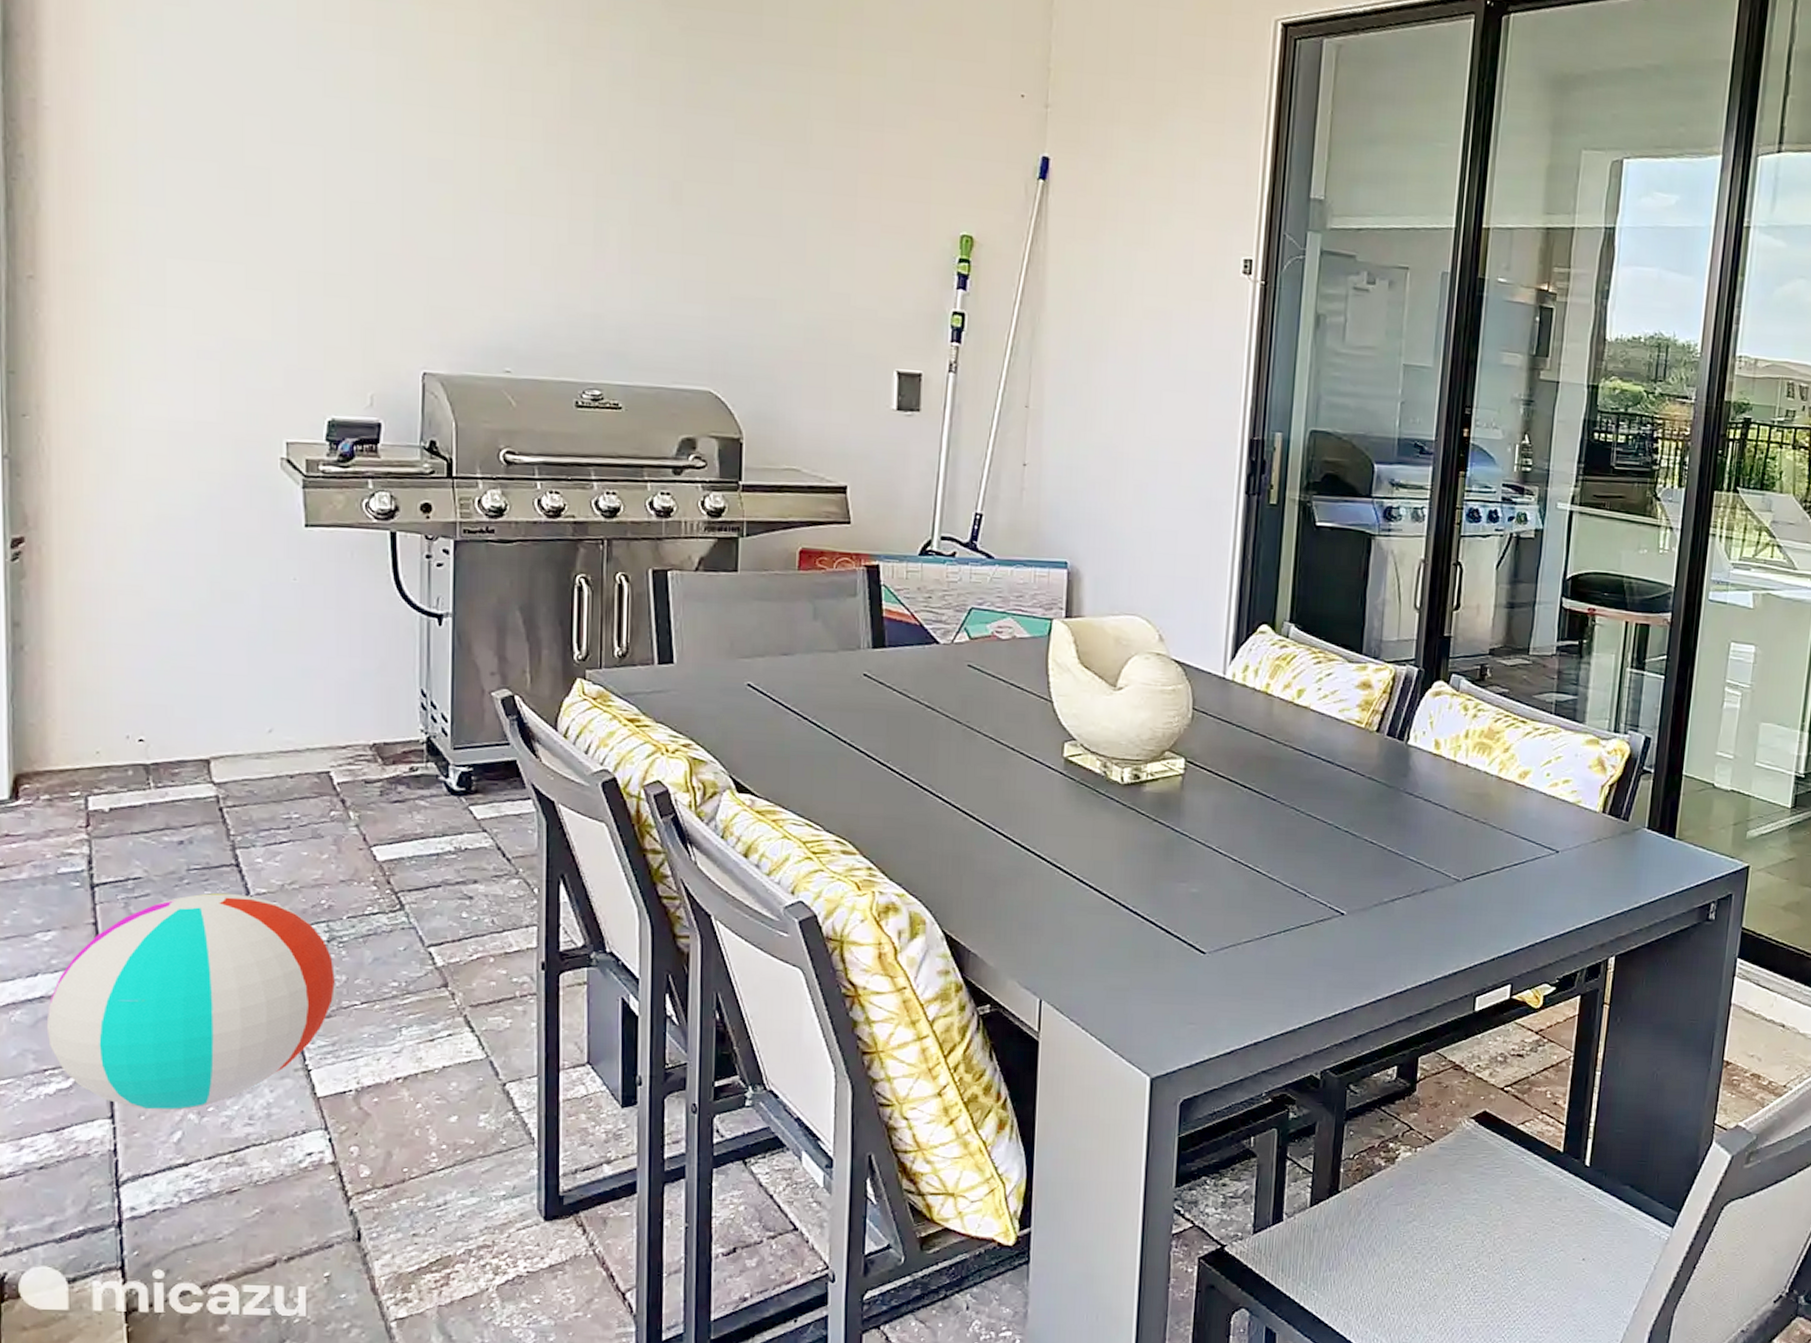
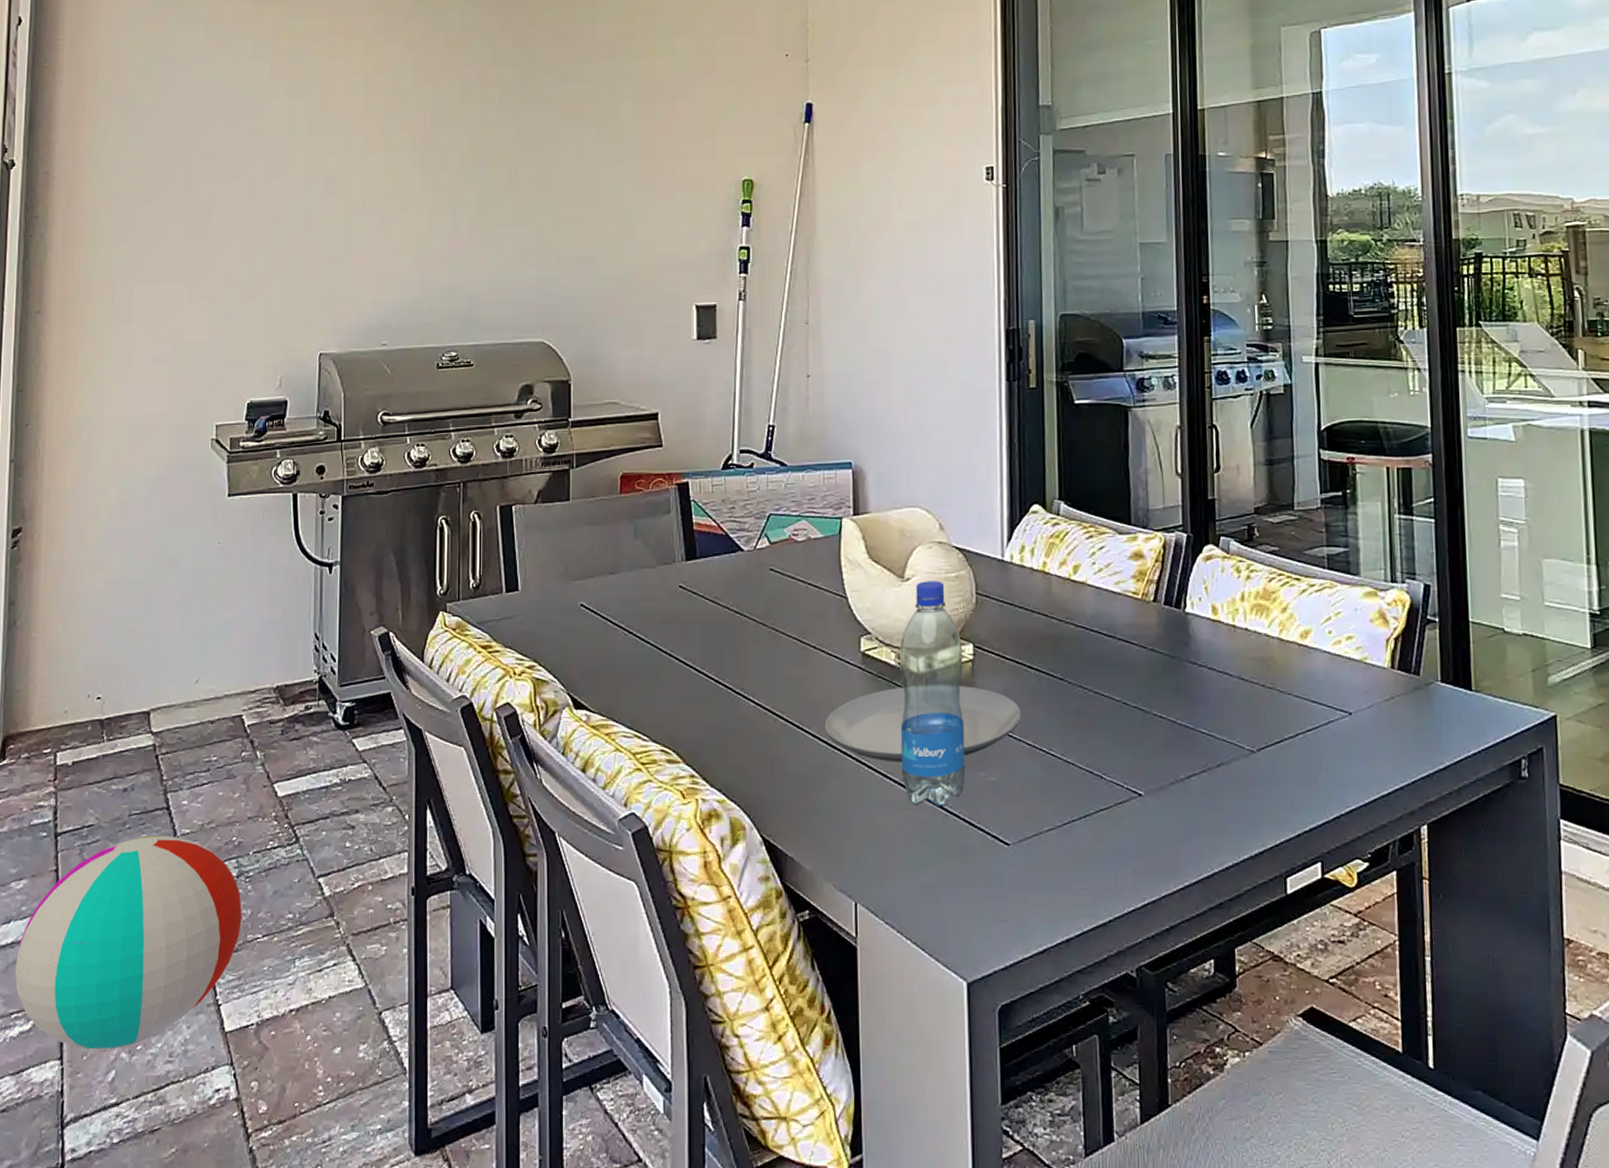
plate: none [1018,795,1229,869] -> present [824,686,1021,762]
bottle: none [1098,691,1174,914] -> present [900,581,966,807]

